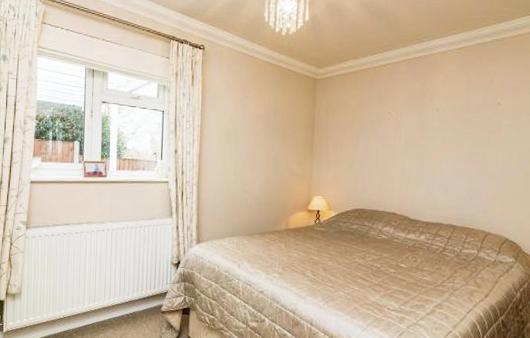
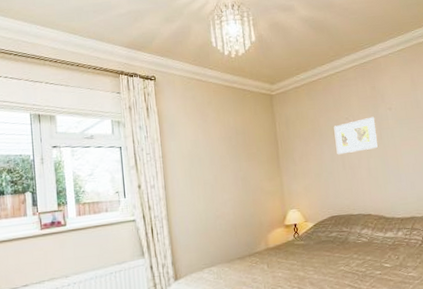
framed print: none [372,115,419,150] -> present [334,116,379,155]

